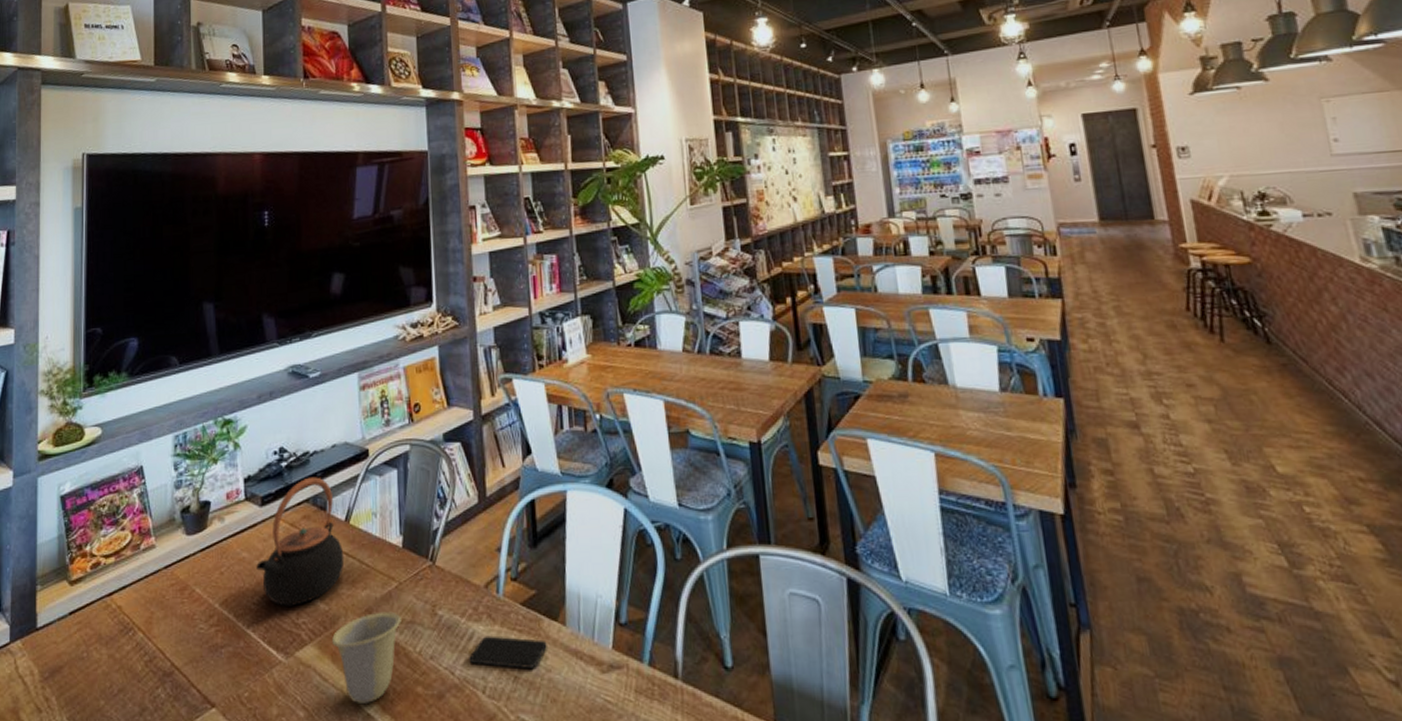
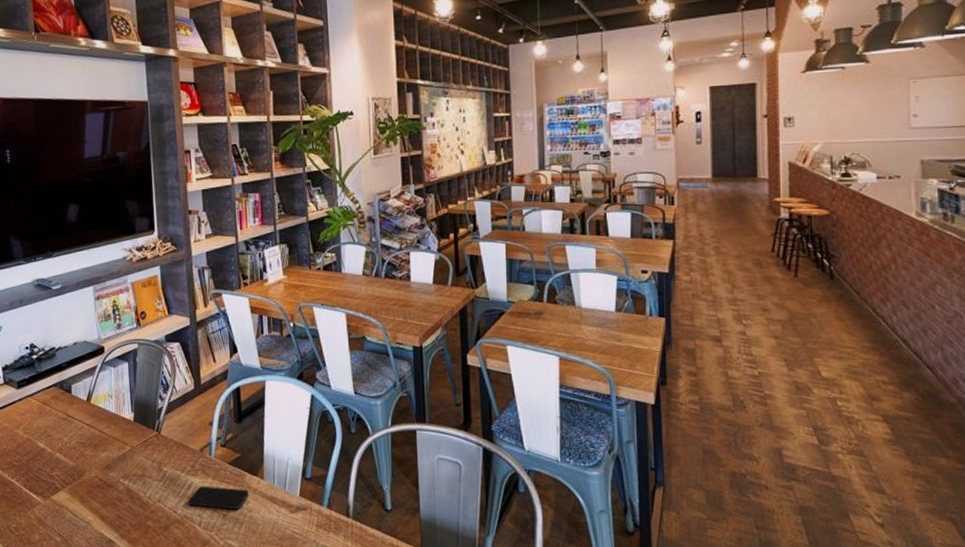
teapot: present [256,477,345,606] -> none [16,367,88,463]
cup: present [331,611,401,705] -> none [79,468,134,533]

